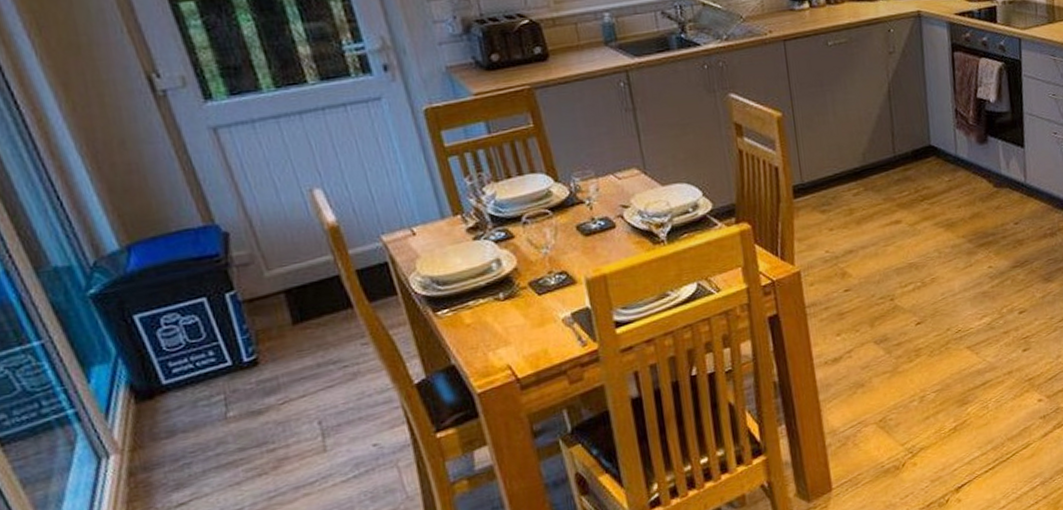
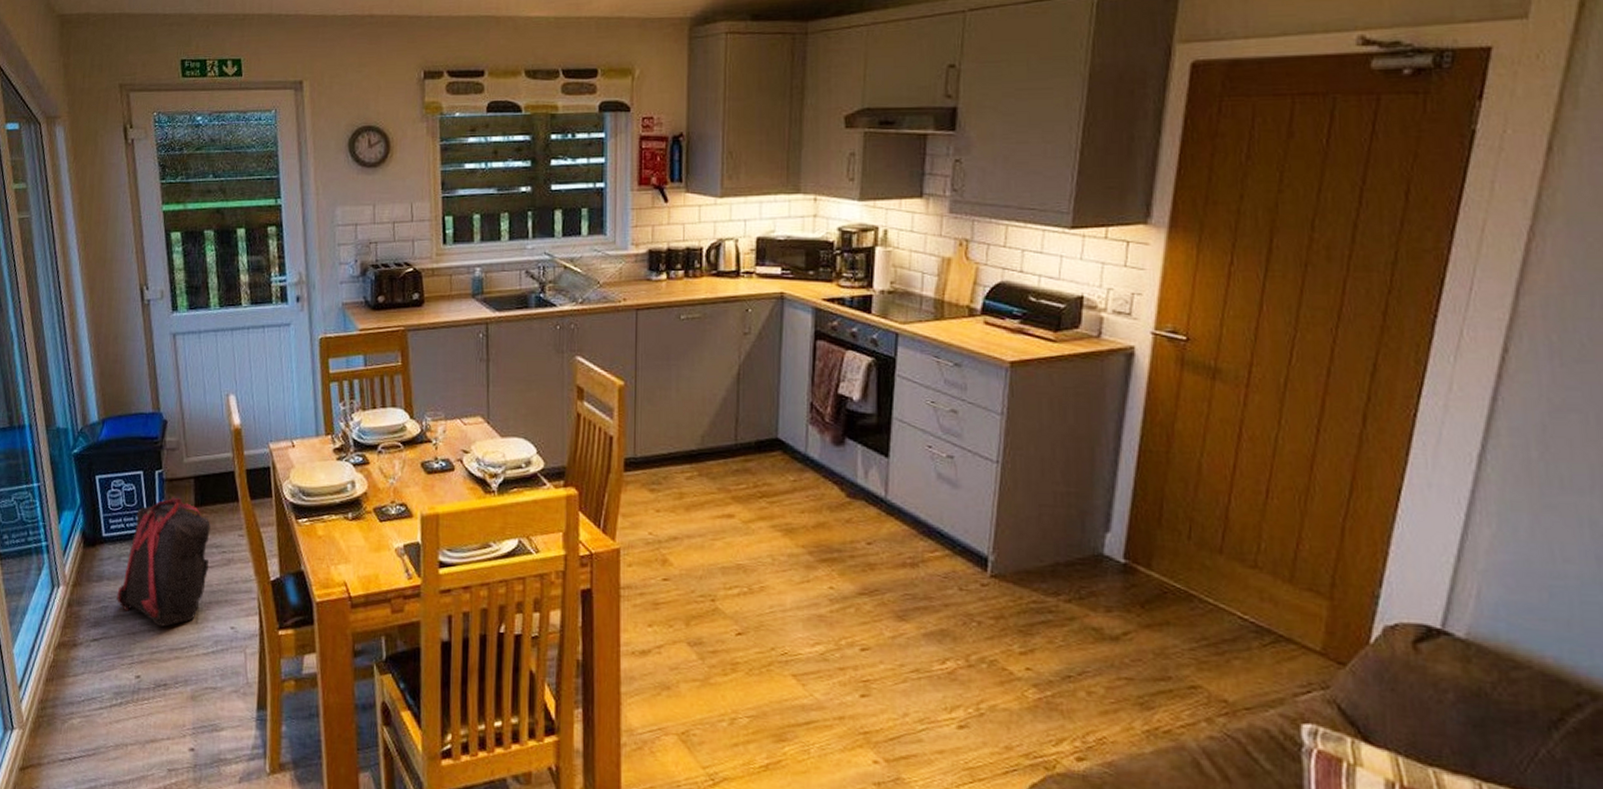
backpack: none [201,317,329,468] -> present [117,497,211,627]

